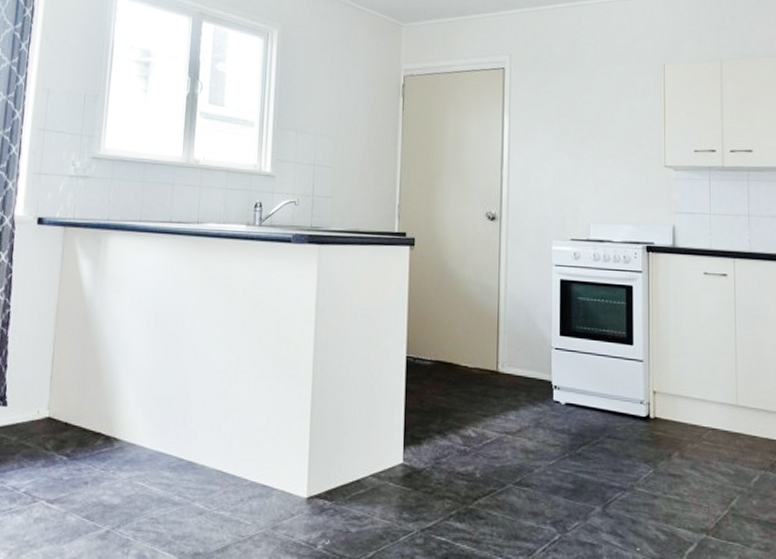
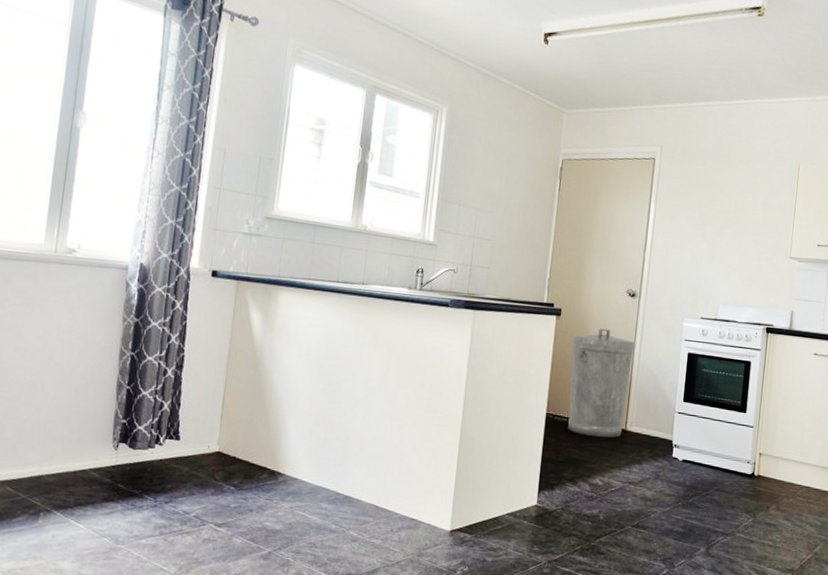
trash can: none [428,257,501,382] -> present [568,328,636,438]

